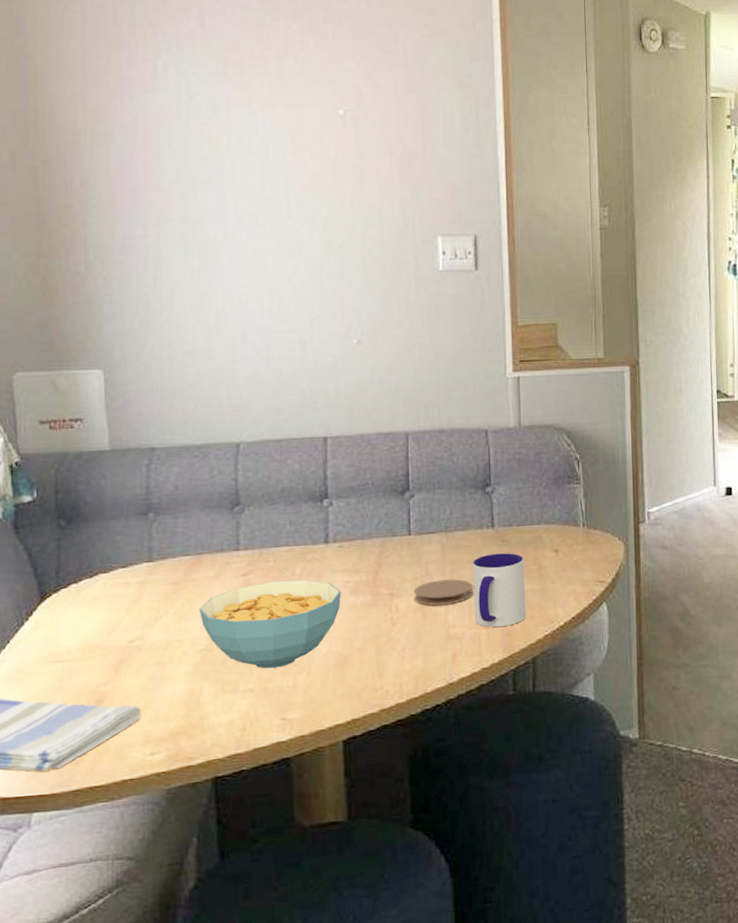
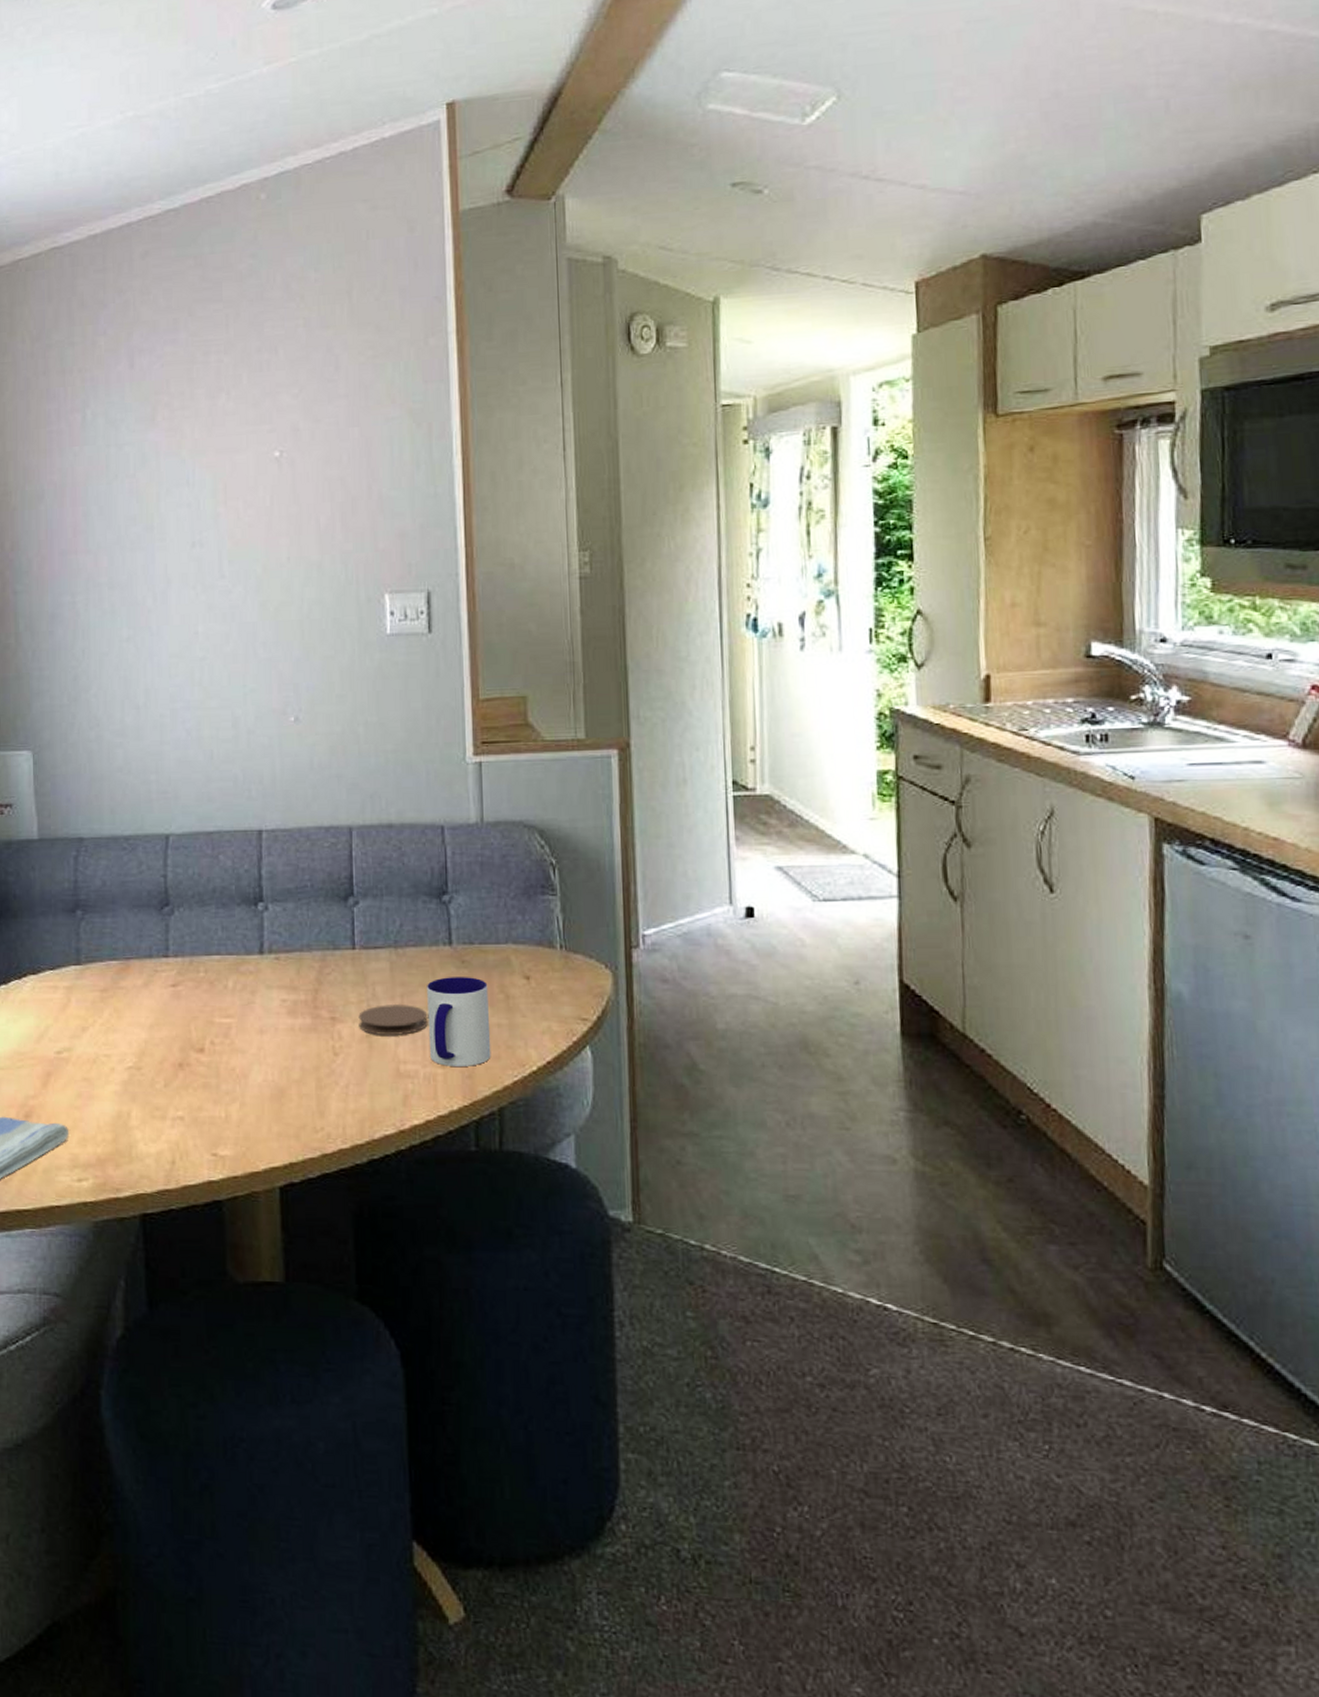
cereal bowl: present [198,579,342,669] -> none [126,995,278,1095]

